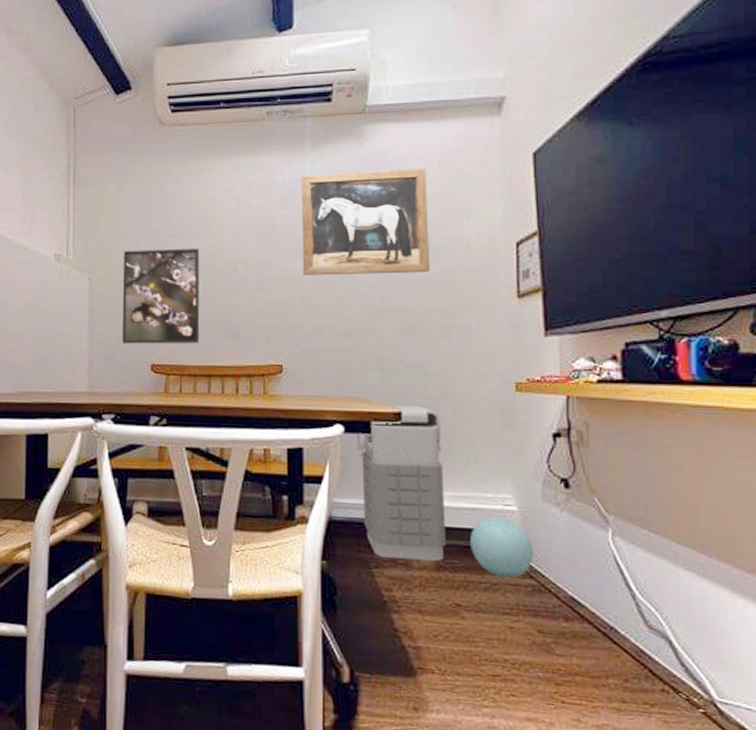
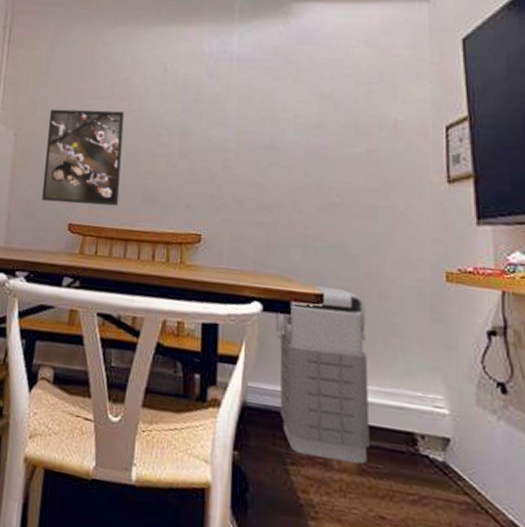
wall art: present [301,169,431,275] -> none [225,47,357,151]
ball: present [470,517,533,578] -> none [397,418,468,492]

